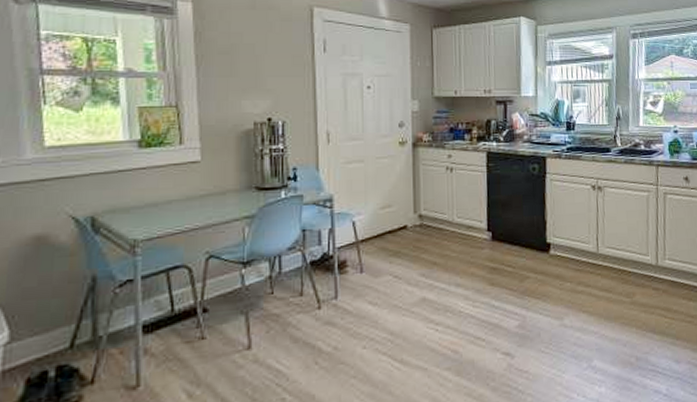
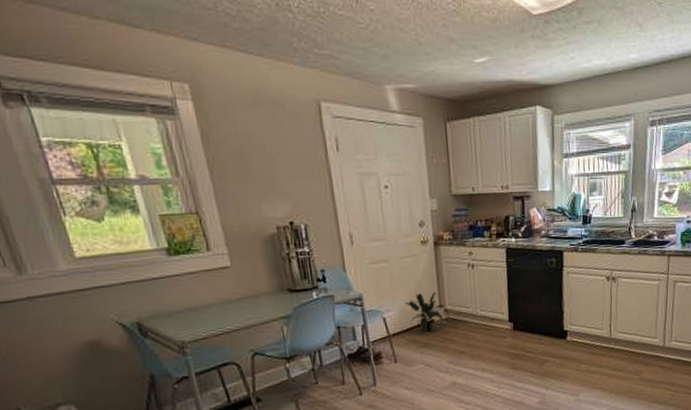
potted plant: none [376,196,419,239] -> present [404,292,445,332]

